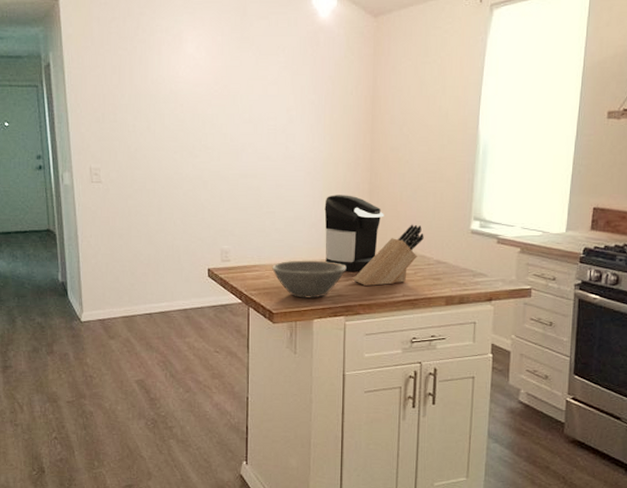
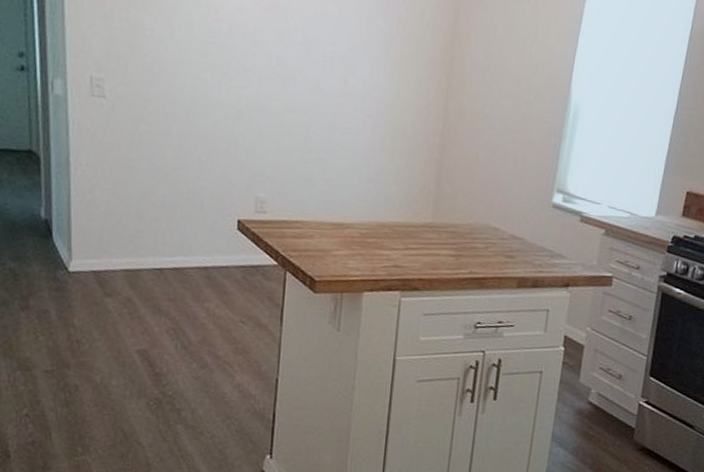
bowl: present [272,260,347,299] -> none [317,218,407,267]
coffee maker: present [324,195,384,271] -> none [383,145,456,240]
knife block: present [352,224,424,286] -> none [412,190,499,259]

